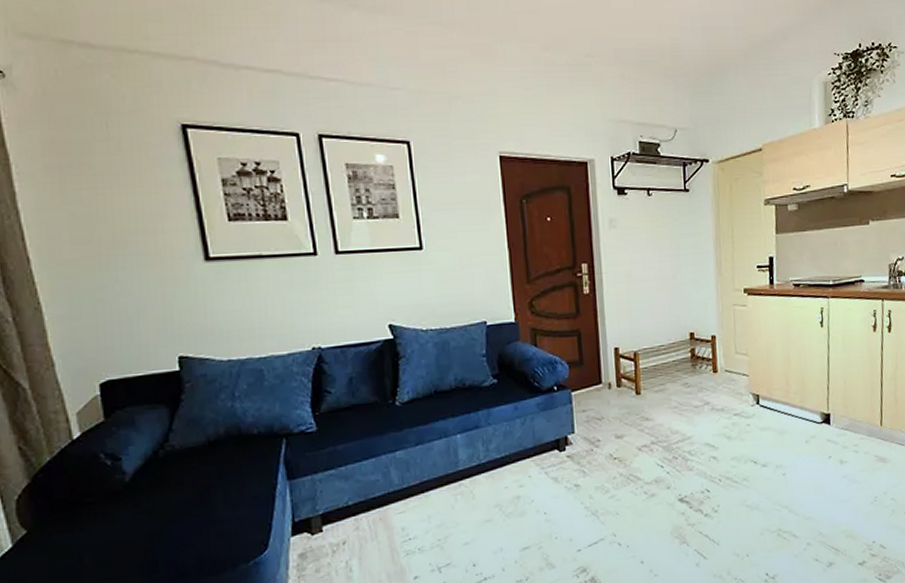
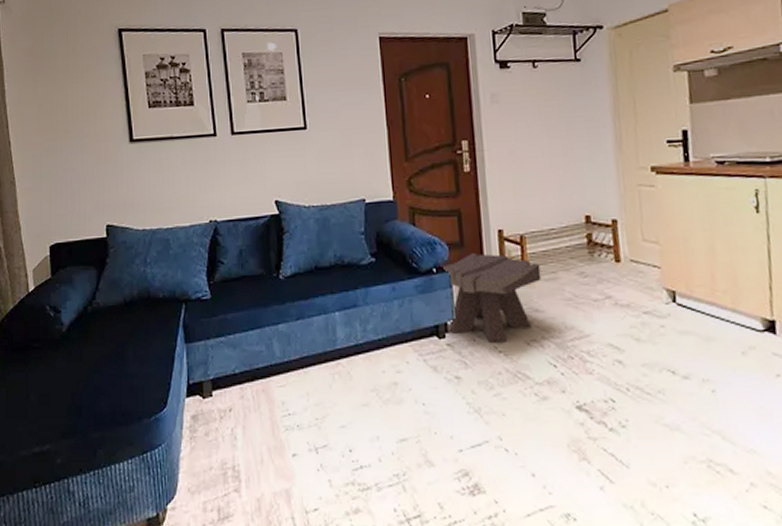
side table: none [564,369,652,451] -> present [443,252,542,343]

